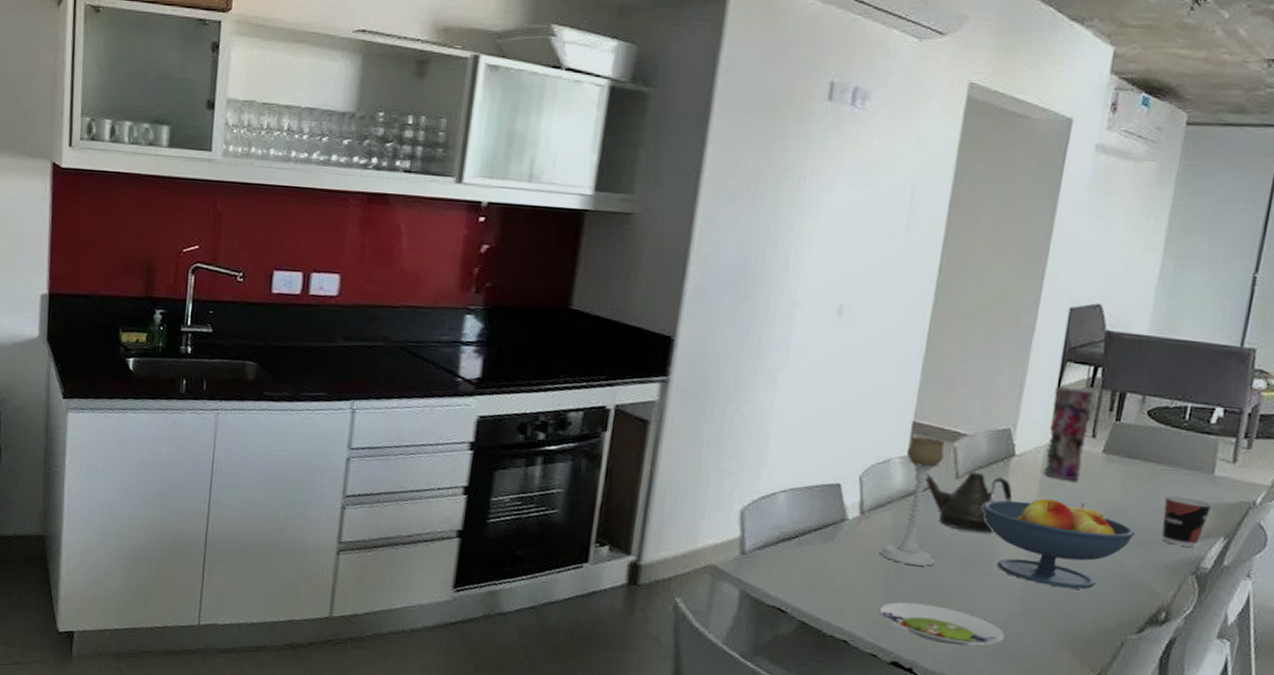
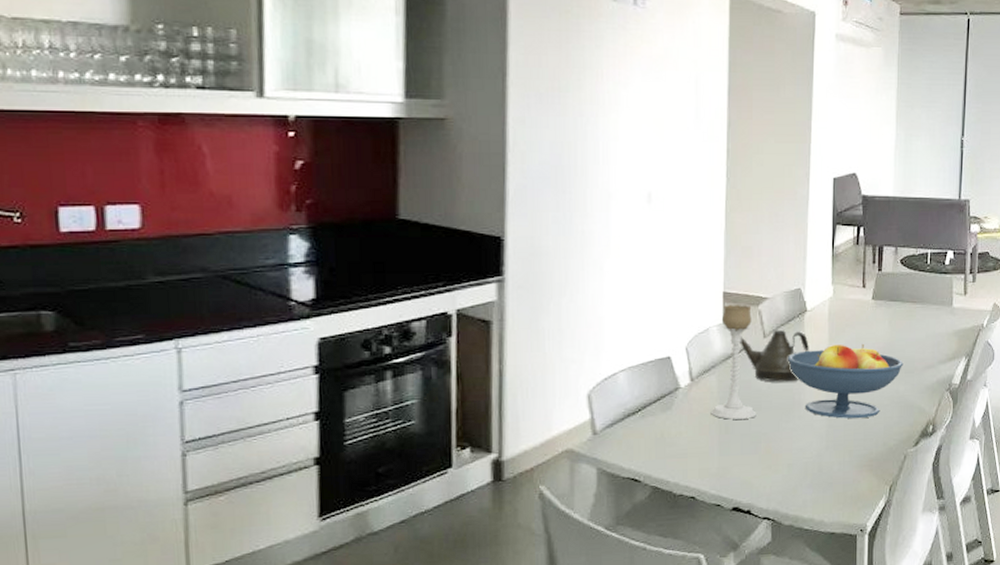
salad plate: present [879,602,1005,646] -> none [717,451,818,484]
vase: present [1043,386,1095,481] -> none [830,246,861,327]
cup: present [1161,495,1213,547] -> none [921,327,955,369]

